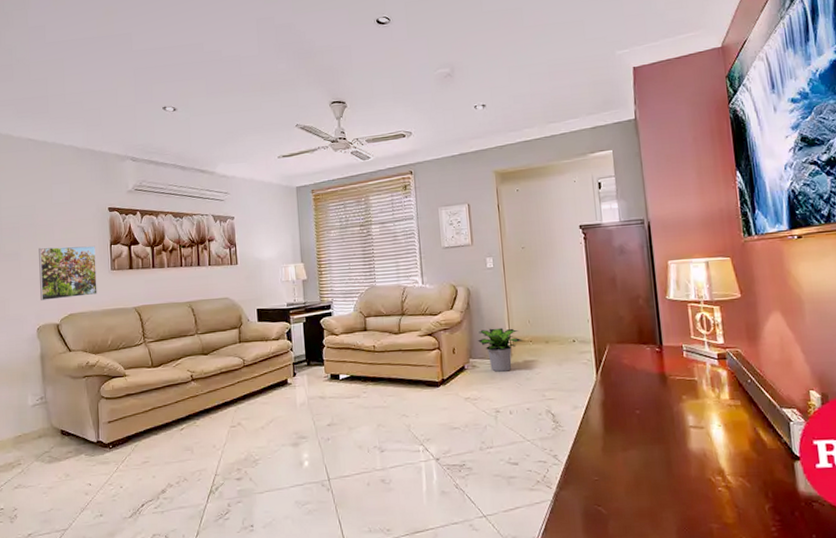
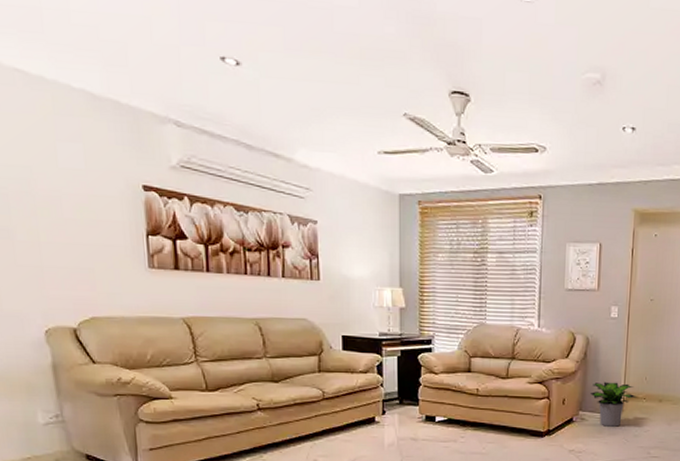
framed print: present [38,245,97,300] -> none [40,226,130,297]

